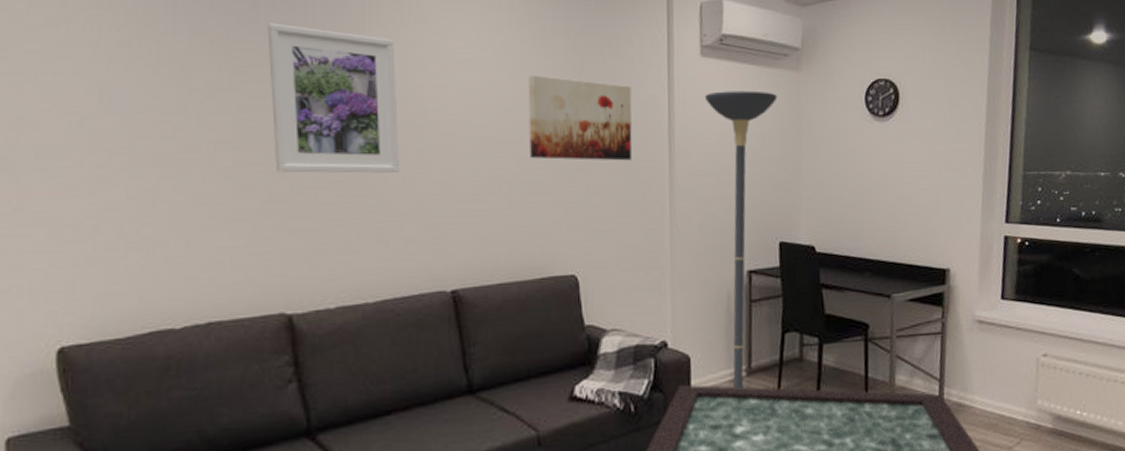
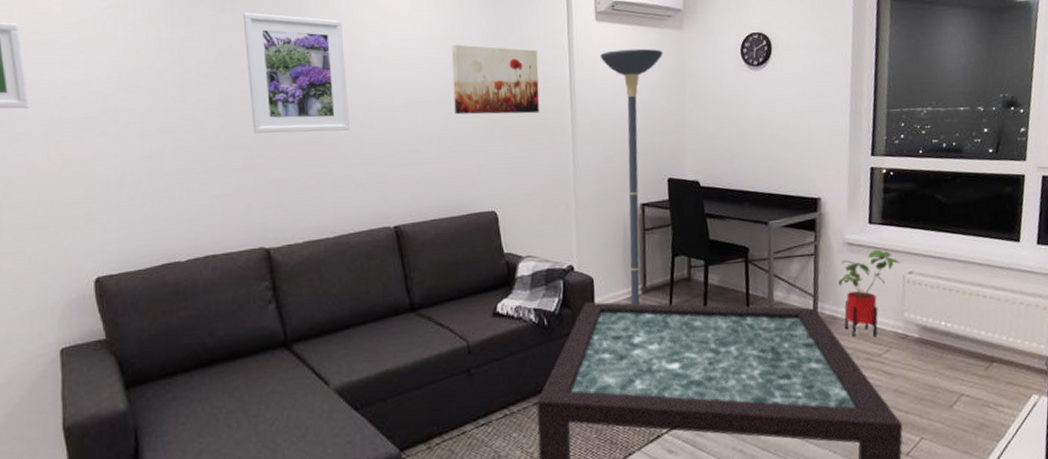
house plant: none [966,328,1035,428] -> present [838,249,901,338]

